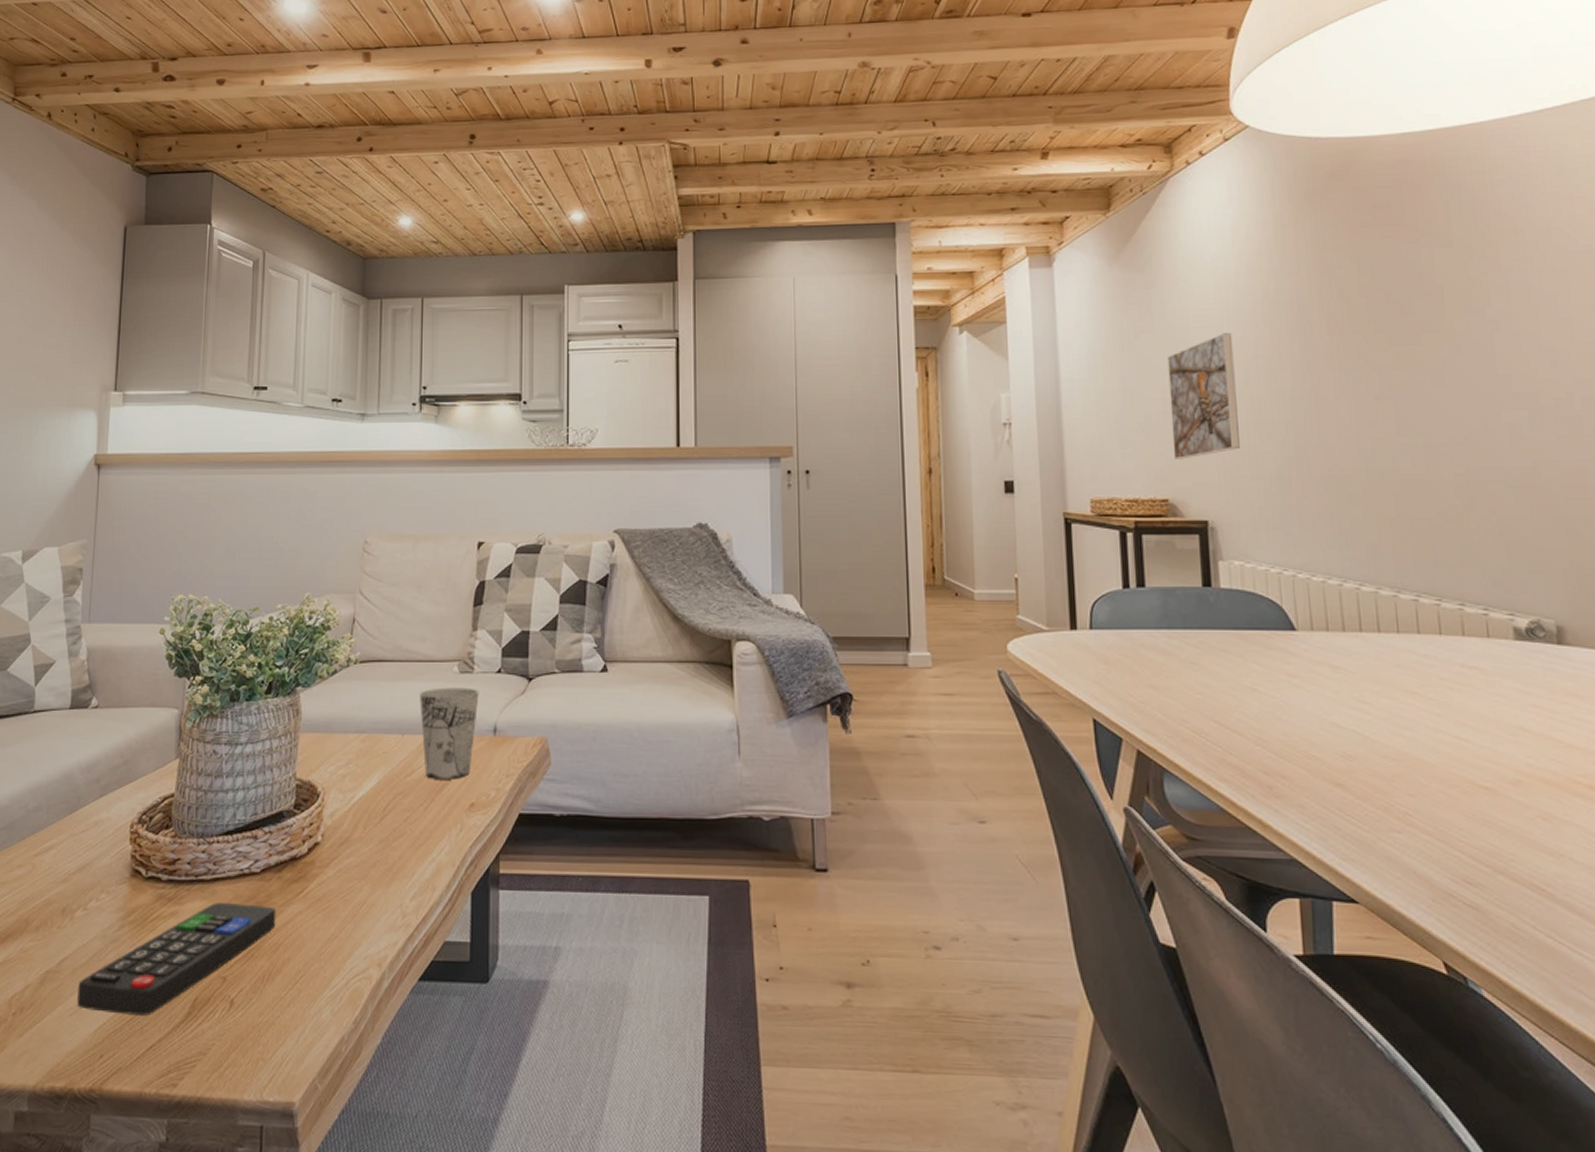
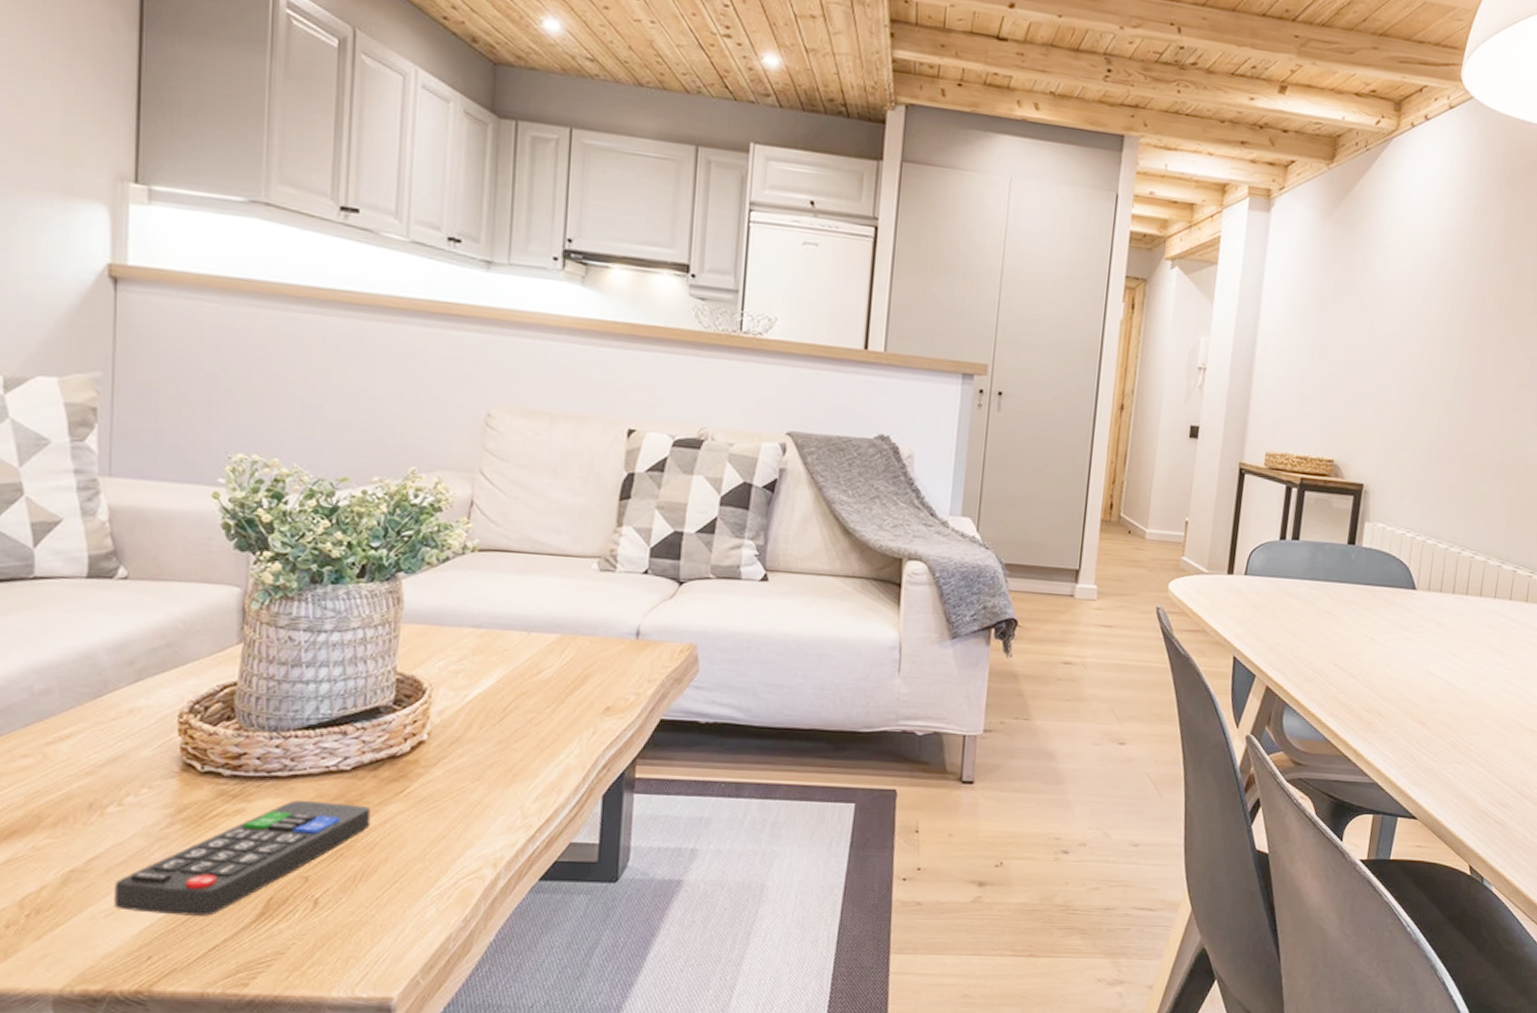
cup: present [420,687,479,780] -> none [550,585,622,682]
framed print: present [1167,333,1240,460] -> none [1345,305,1418,424]

